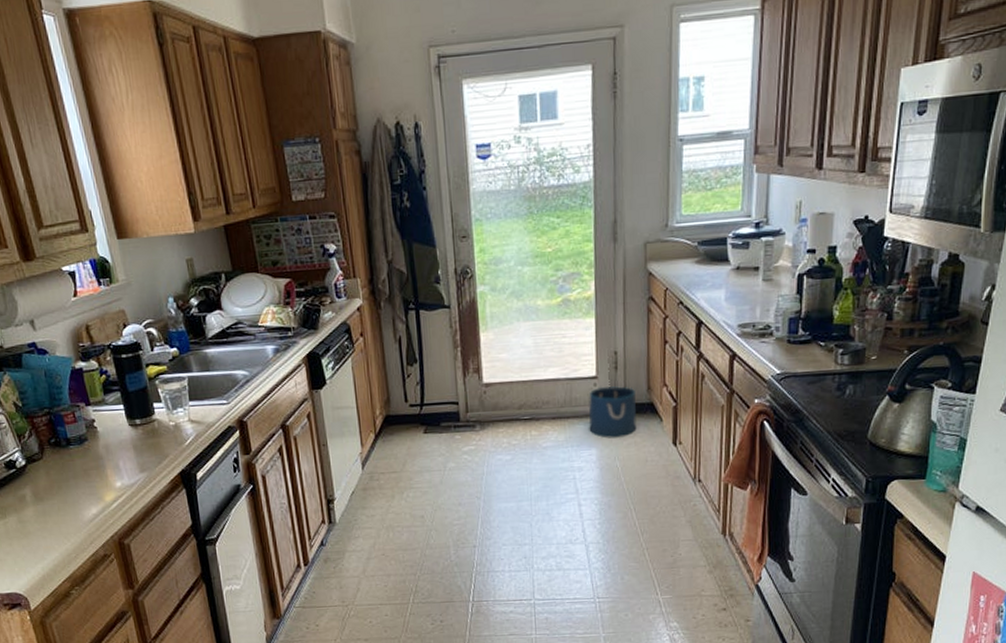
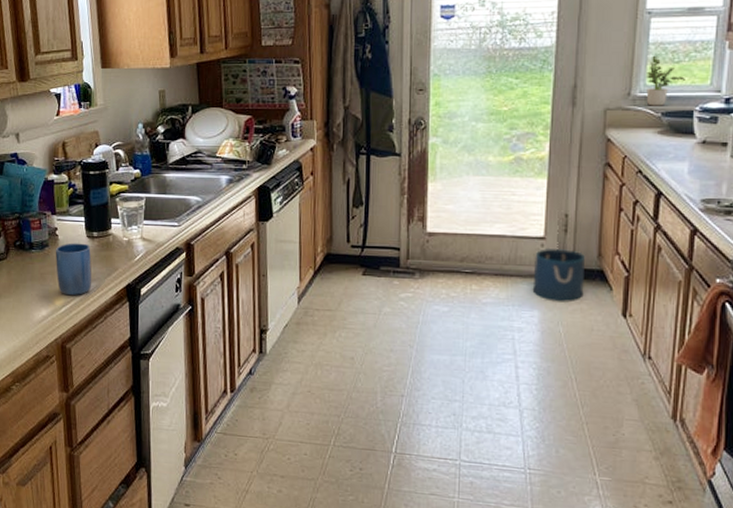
mug: none [96,432,143,489] -> present [55,243,92,295]
potted plant: none [682,183,719,236] -> present [646,55,687,106]

